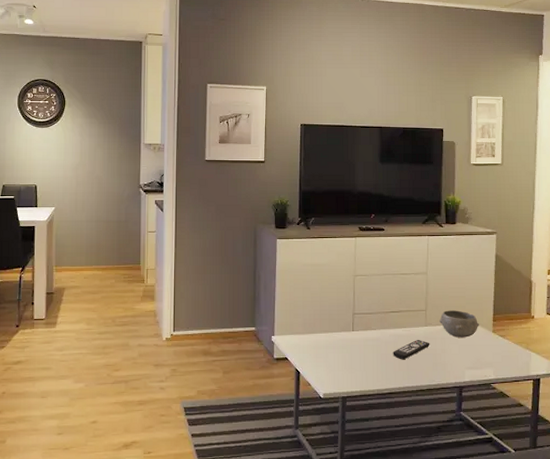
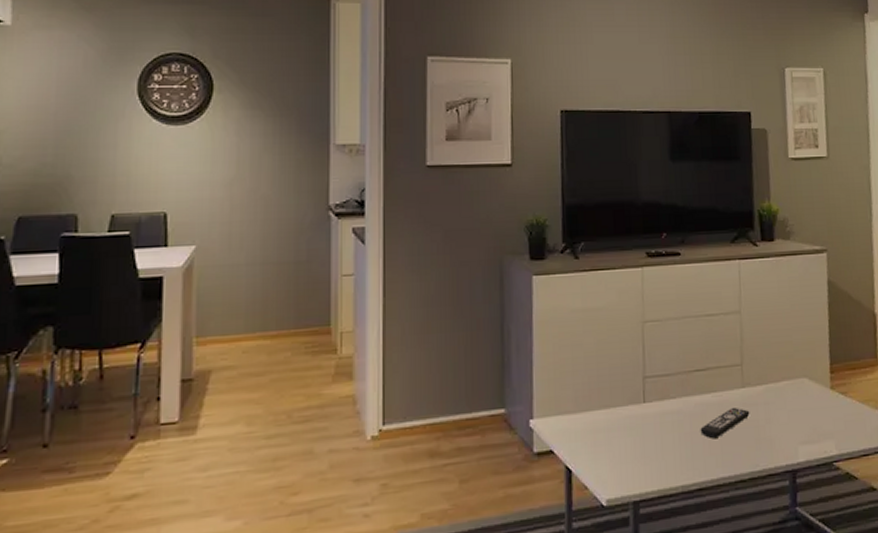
bowl: present [439,310,479,338] -> none [760,361,813,401]

